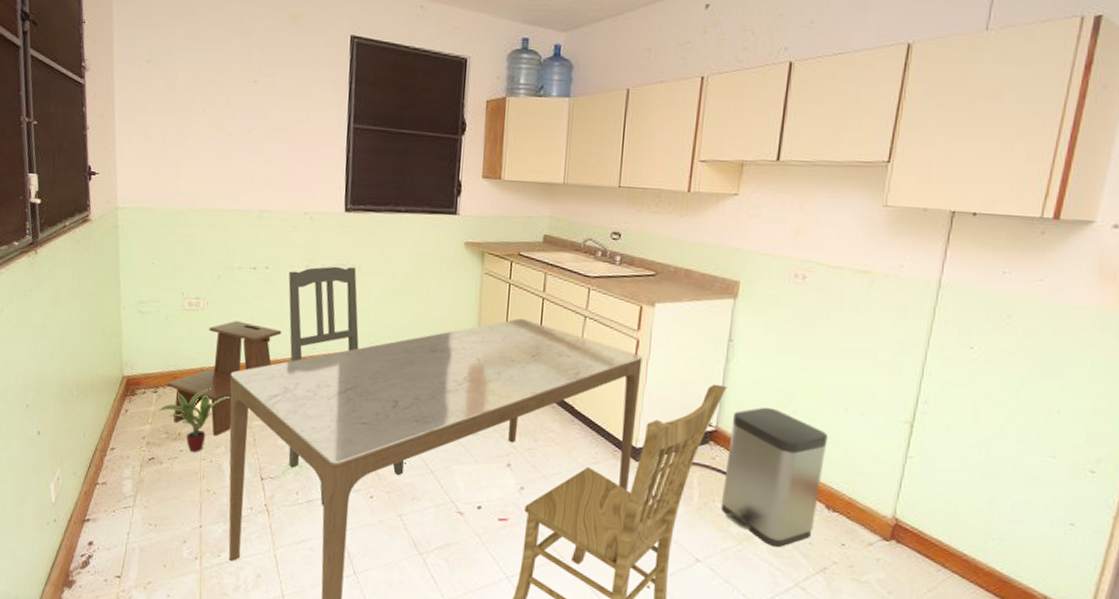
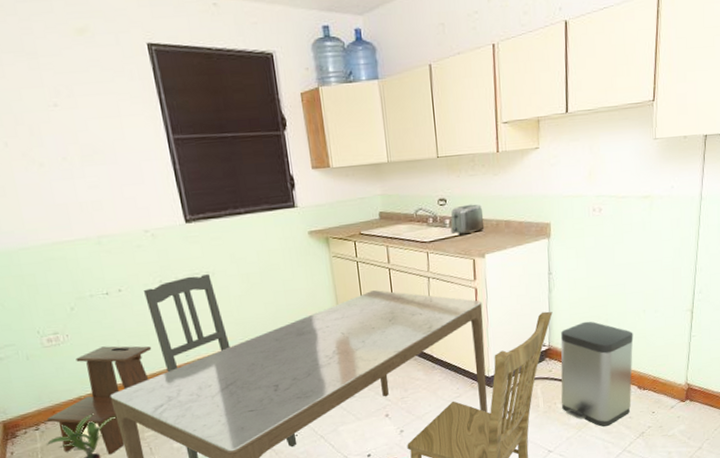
toaster: none [619,243,661,278] -> present [450,204,485,236]

